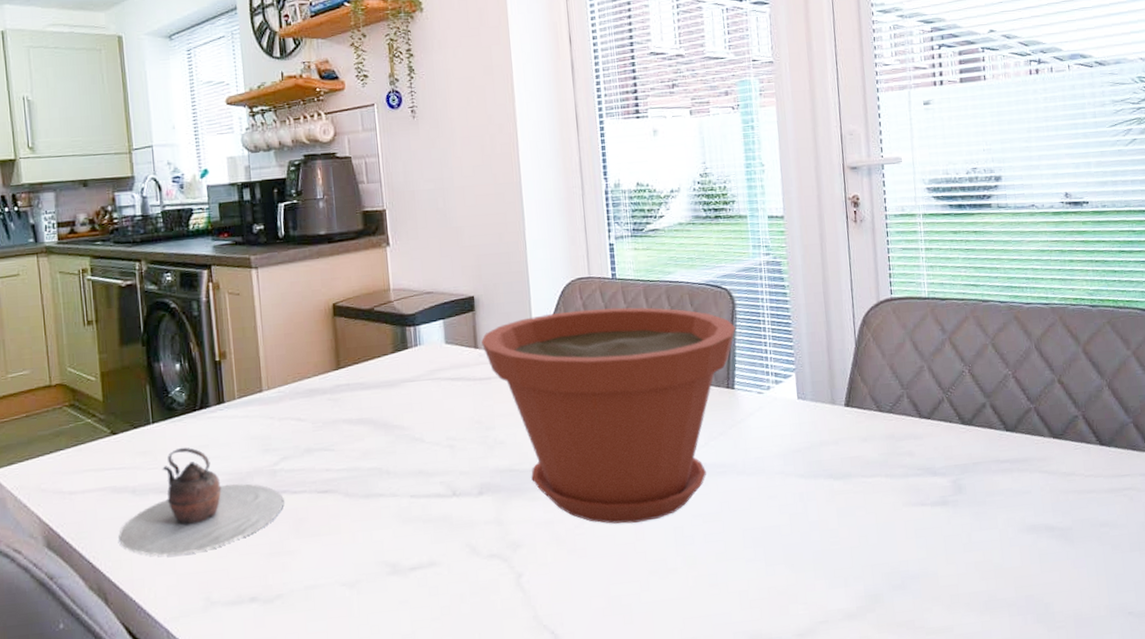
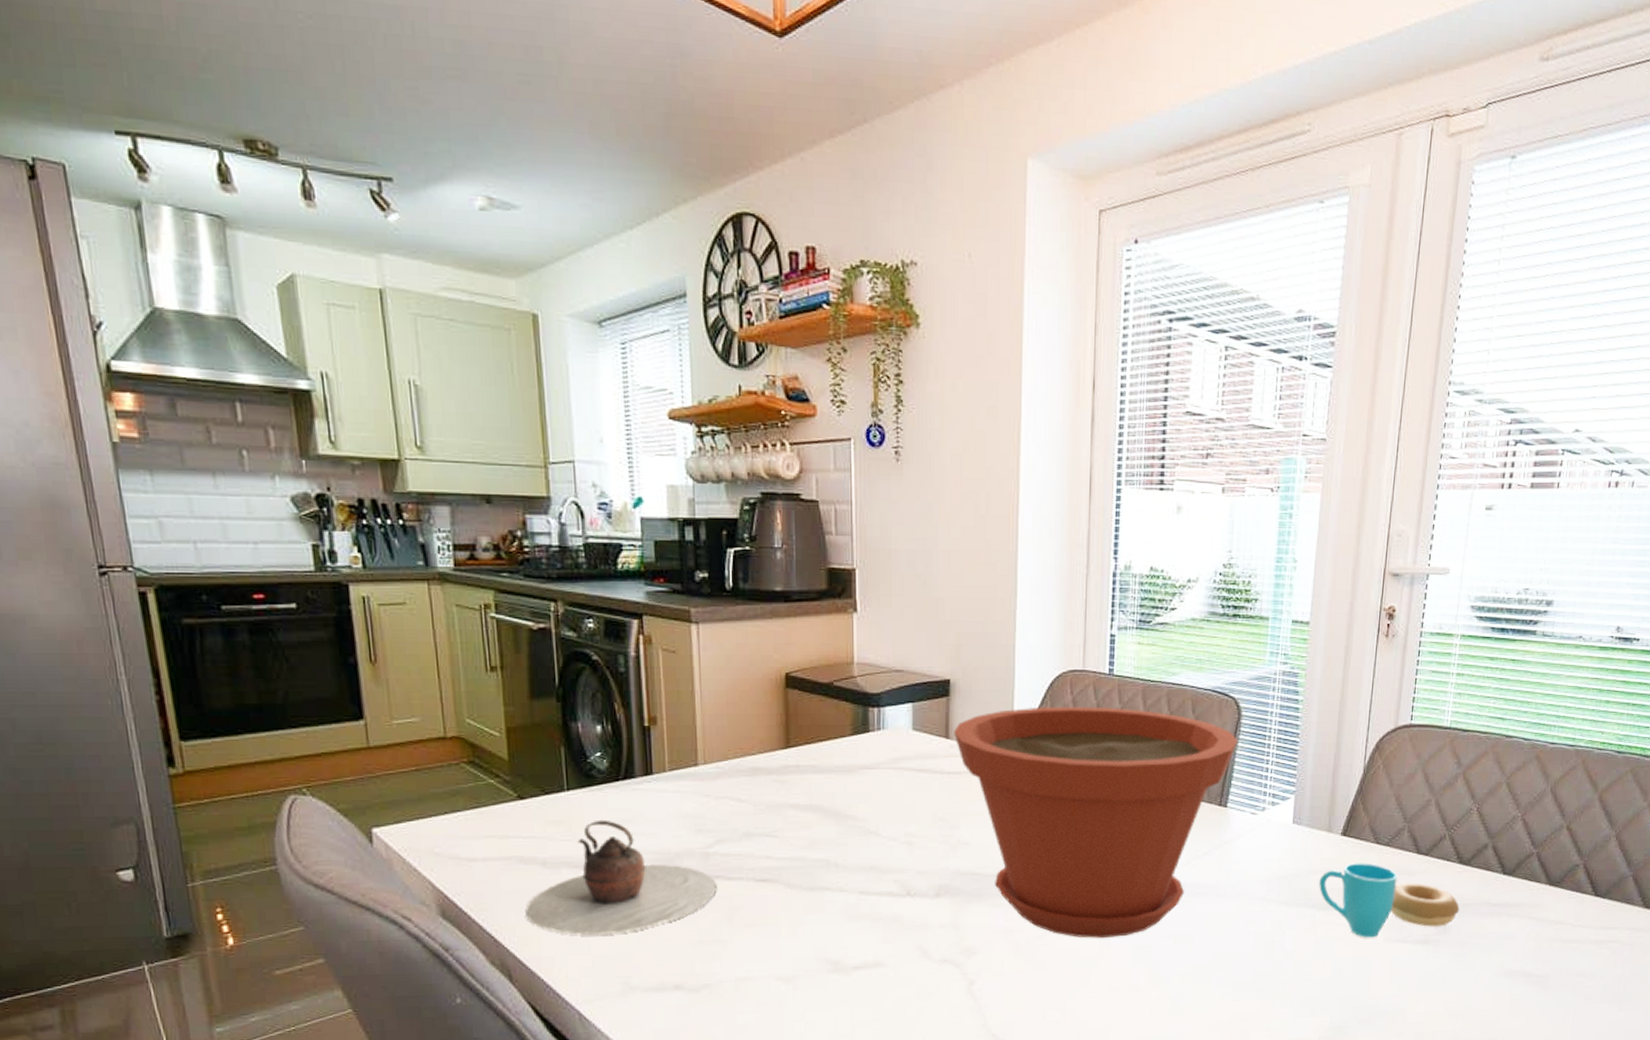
cup: none [831,430,971,504] -> present [1319,863,1460,938]

